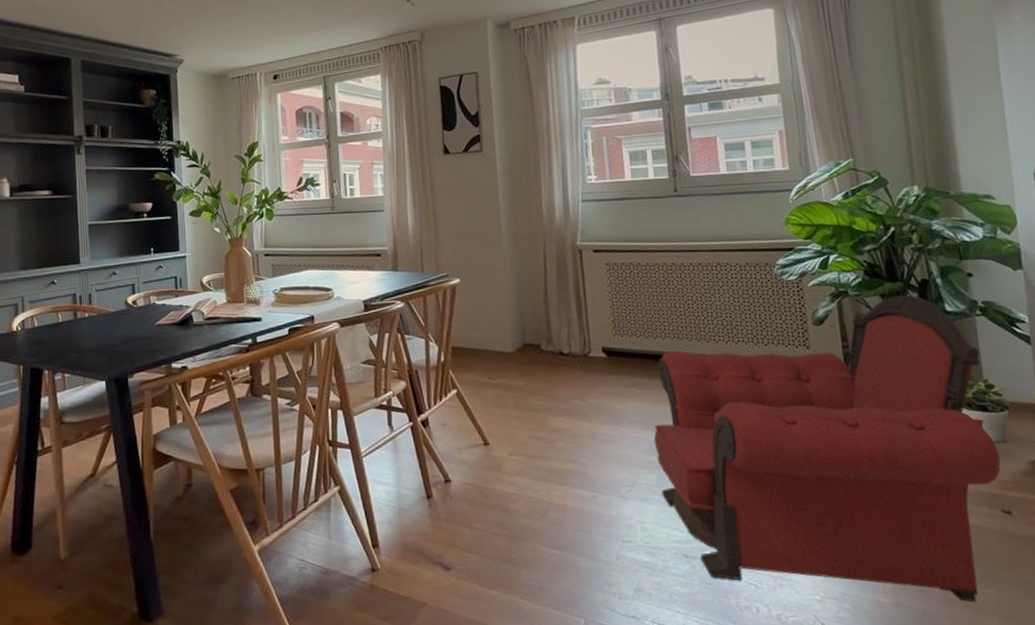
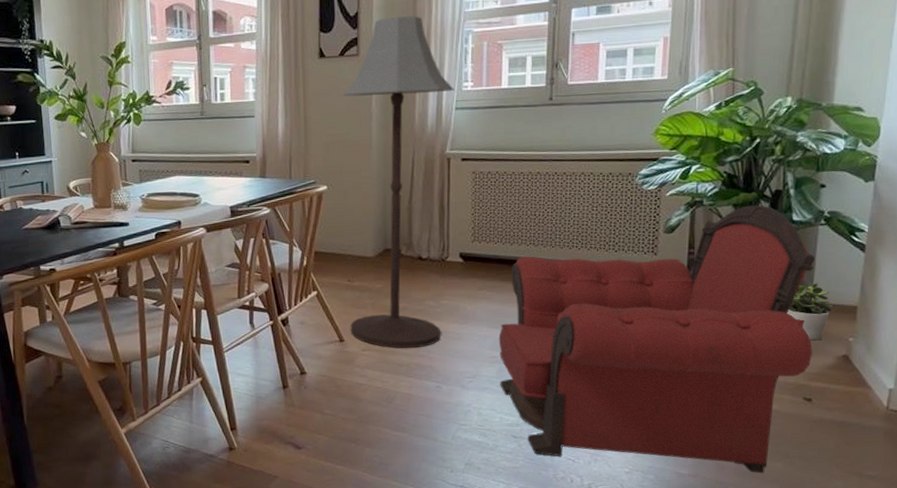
floor lamp: none [470,114,592,453] -> present [343,16,454,348]

